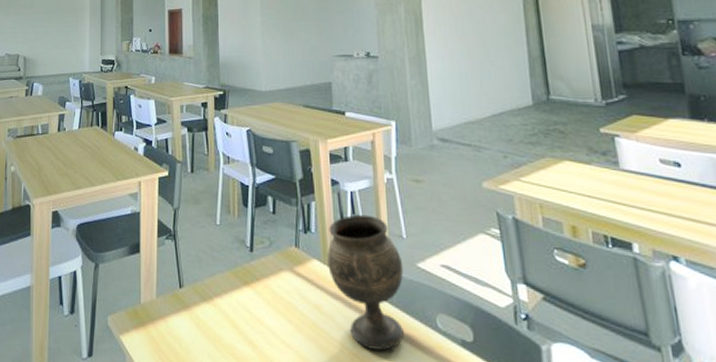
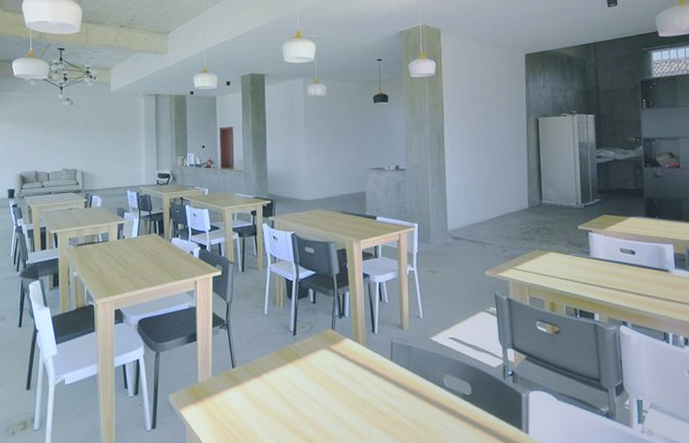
goblet: present [327,214,404,351] -> none [358,301,420,406]

